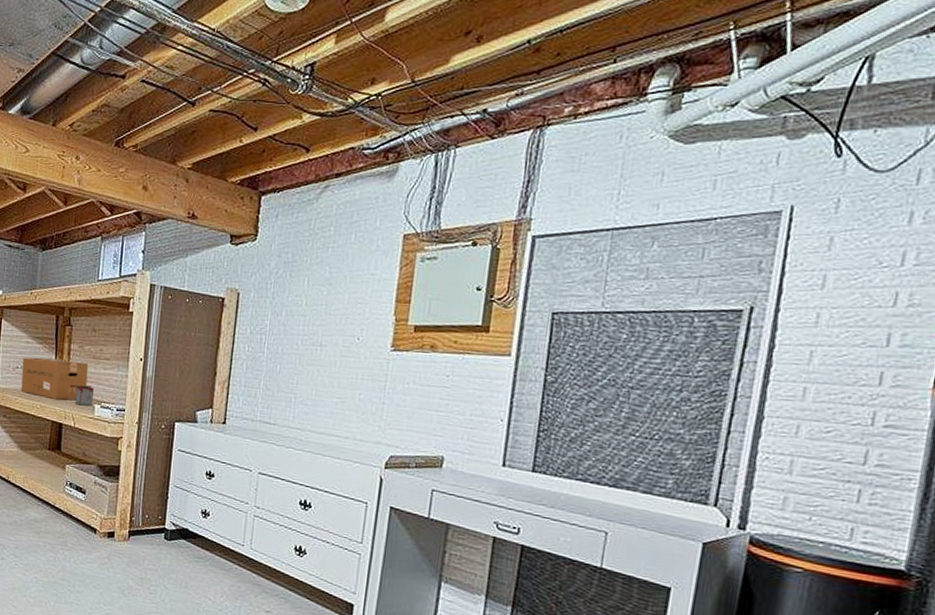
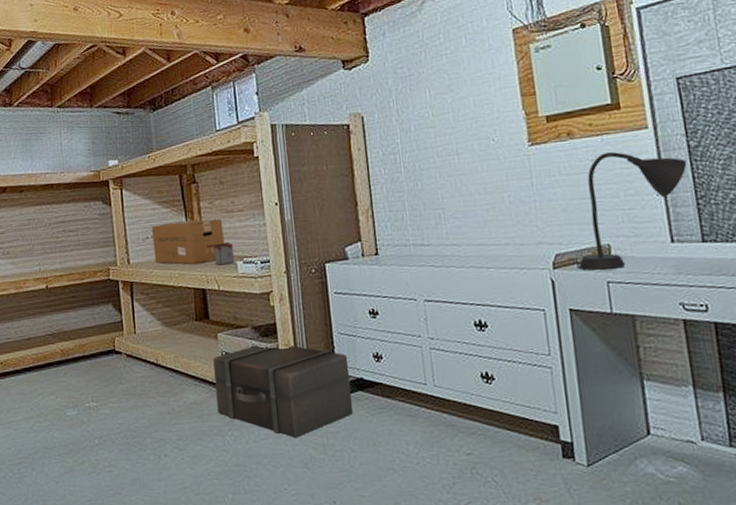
suitcase: none [54,481,178,568] -> present [213,343,354,438]
desk lamp: none [407,371,539,480] -> present [577,152,687,270]

